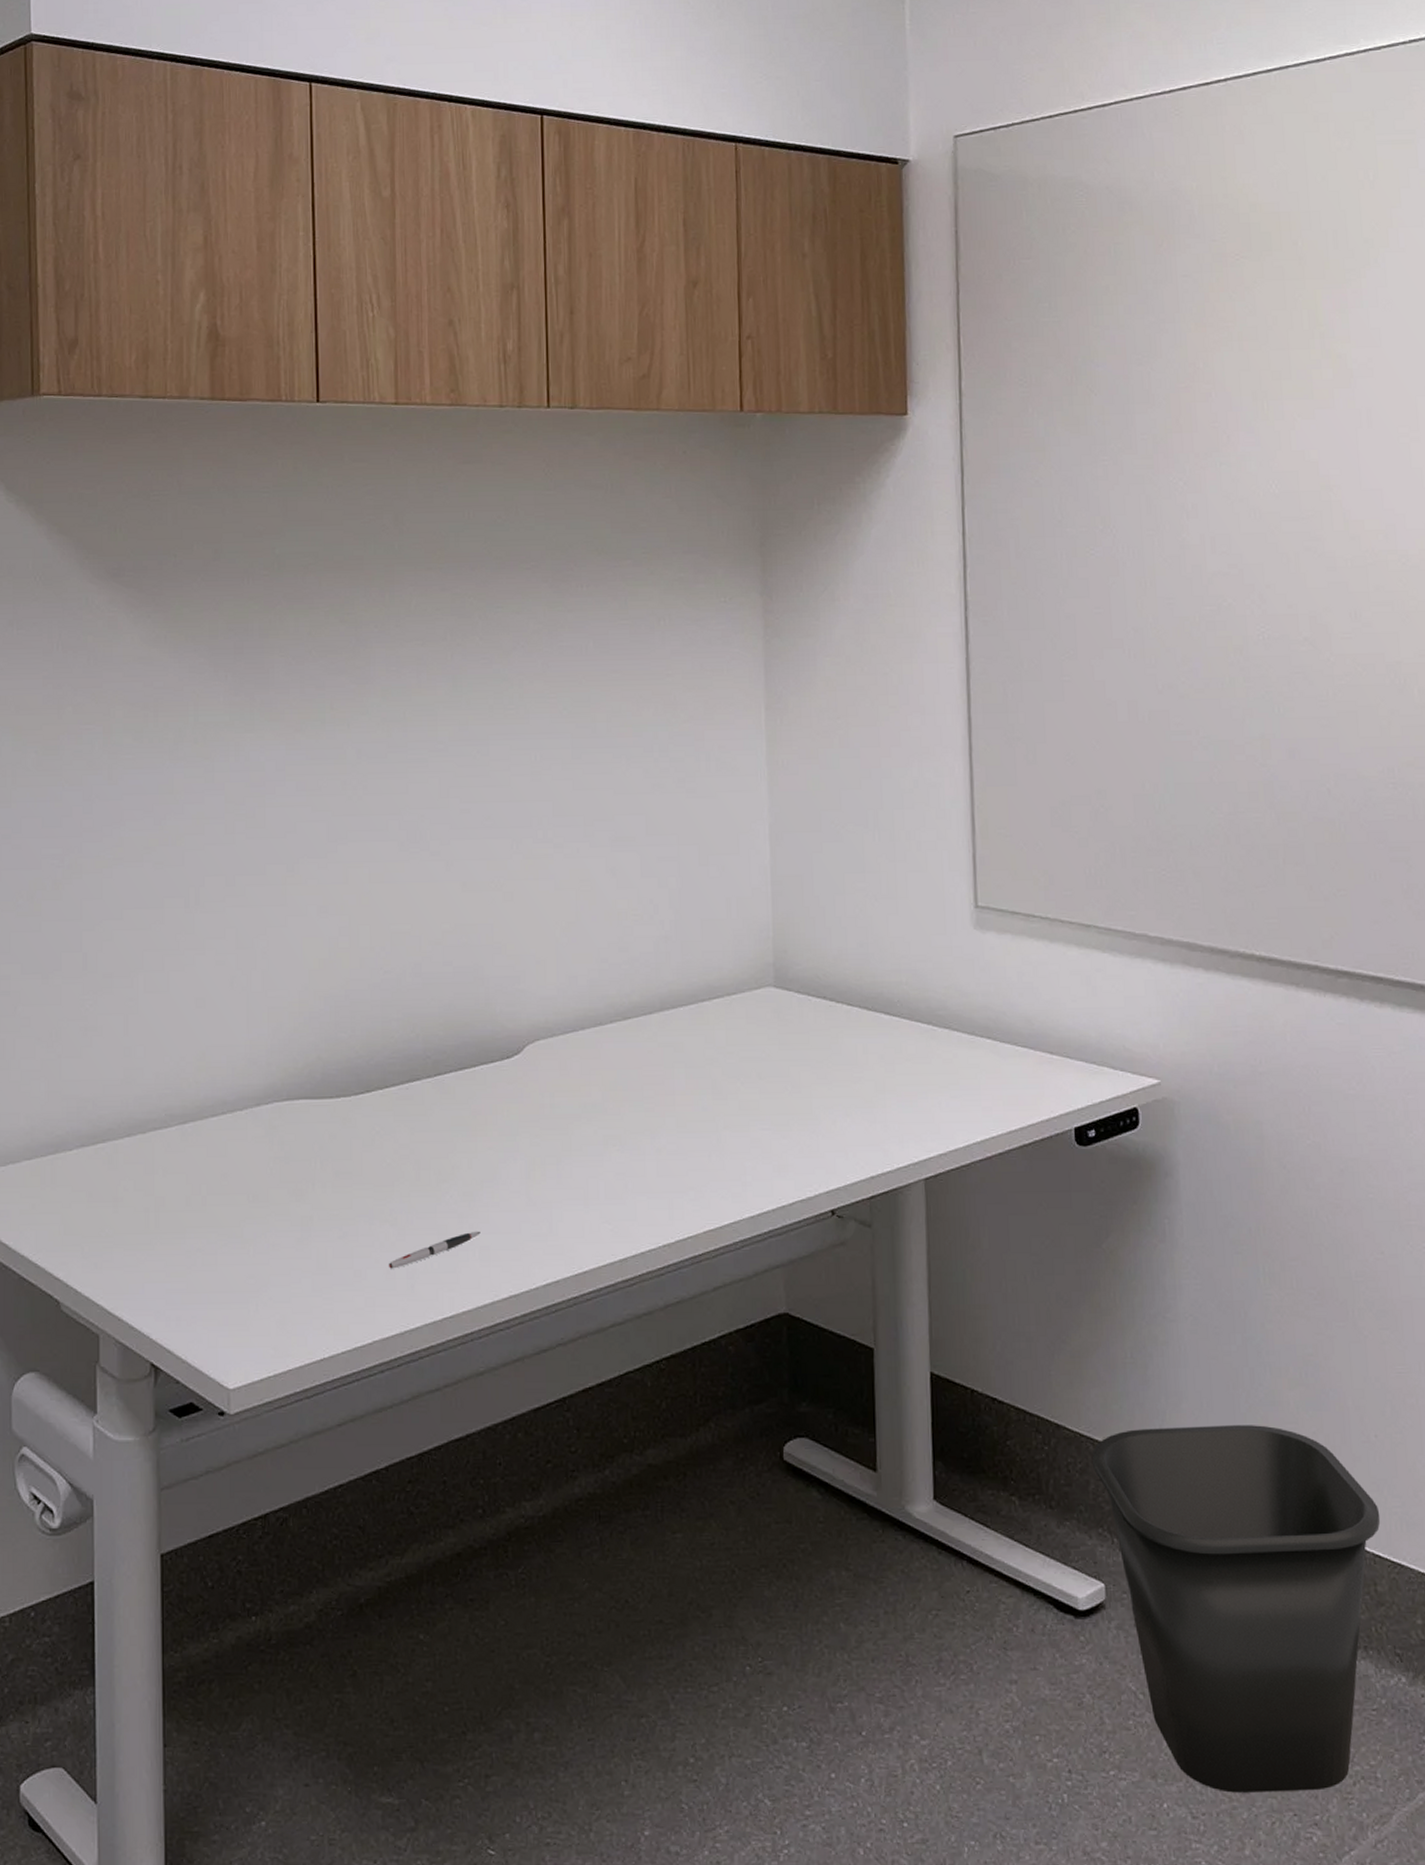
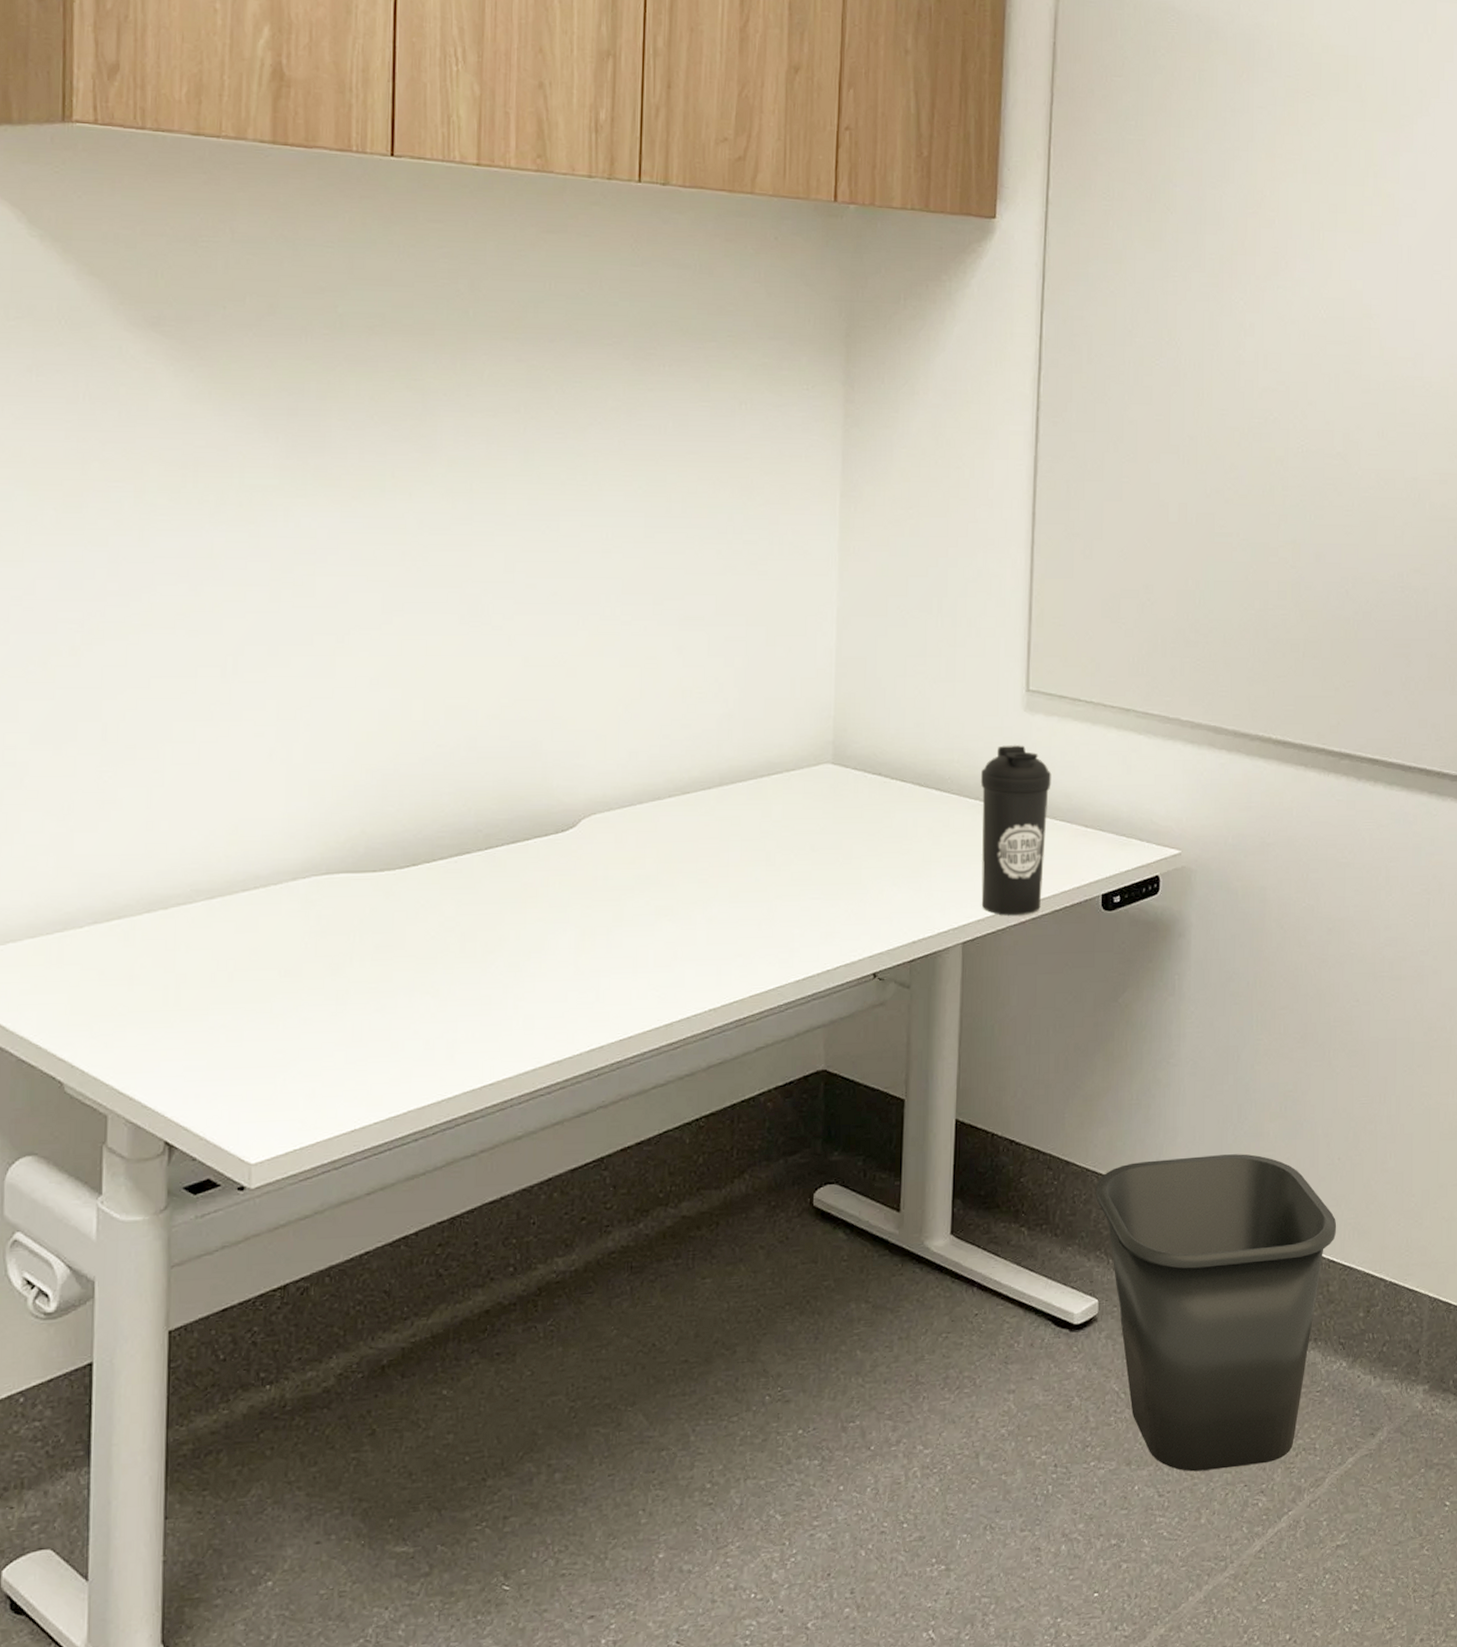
pen: present [388,1231,481,1269] -> none [427,1000,525,1040]
water bottle: none [931,965,1010,1150] -> present [980,745,1052,916]

